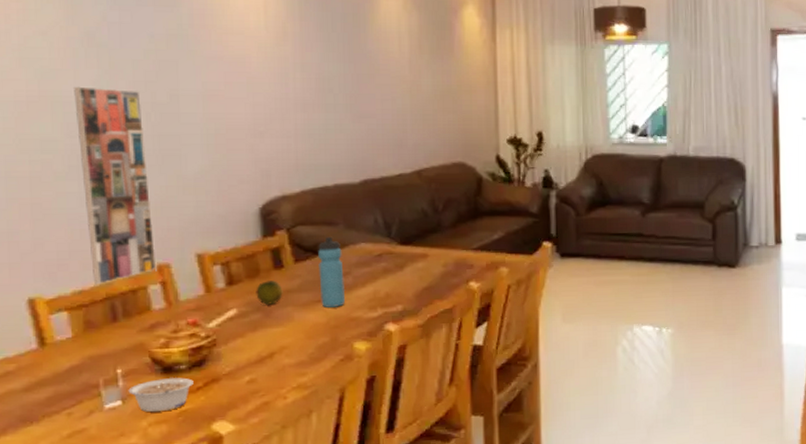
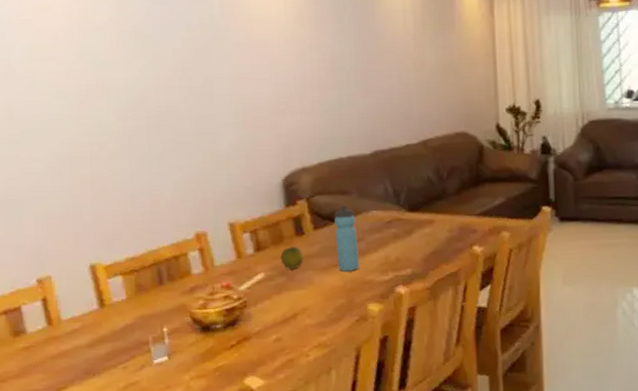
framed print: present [74,86,157,285] -> none [125,74,196,252]
legume: present [128,377,194,412] -> none [173,336,228,367]

